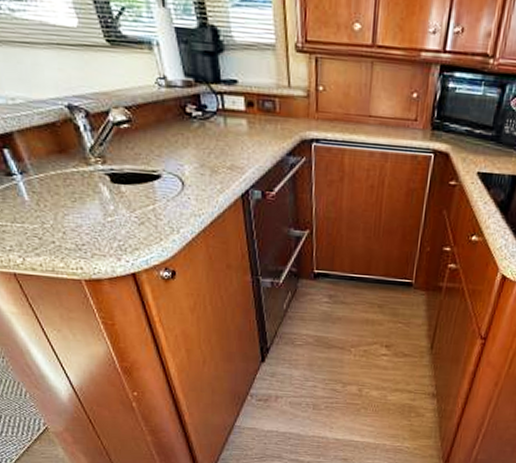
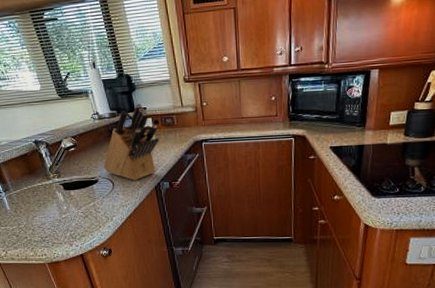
knife block: none [170,72,253,183] -> present [103,103,159,180]

